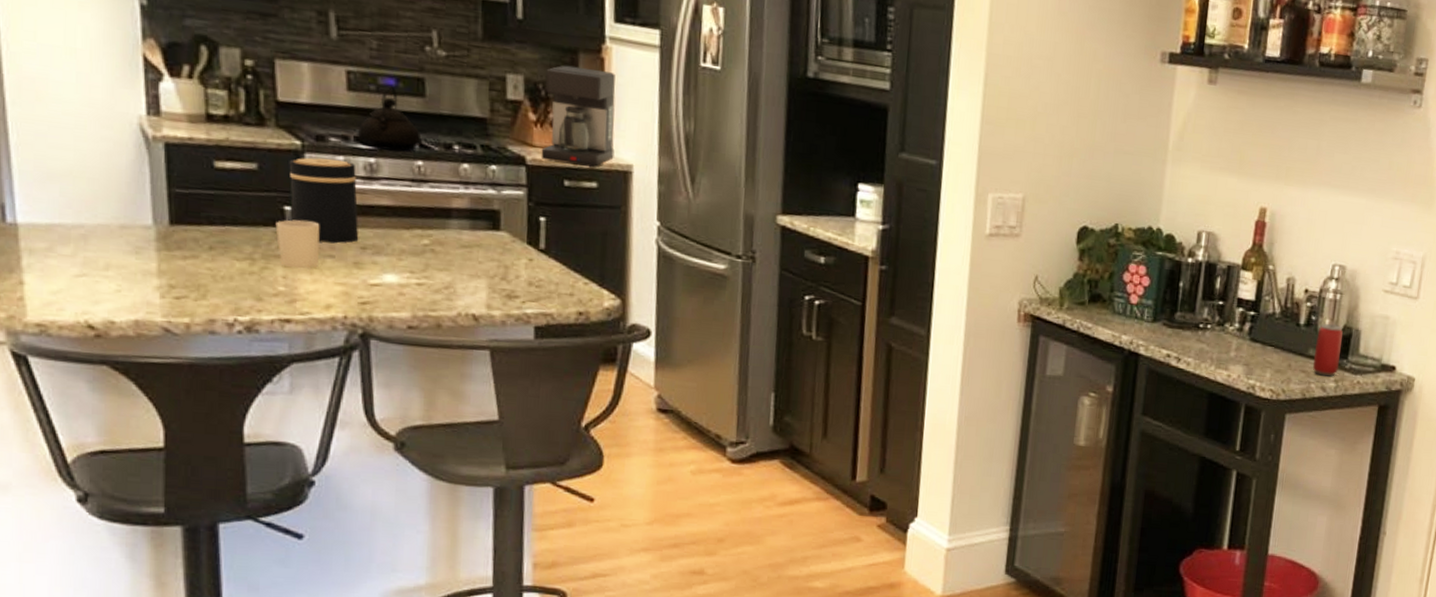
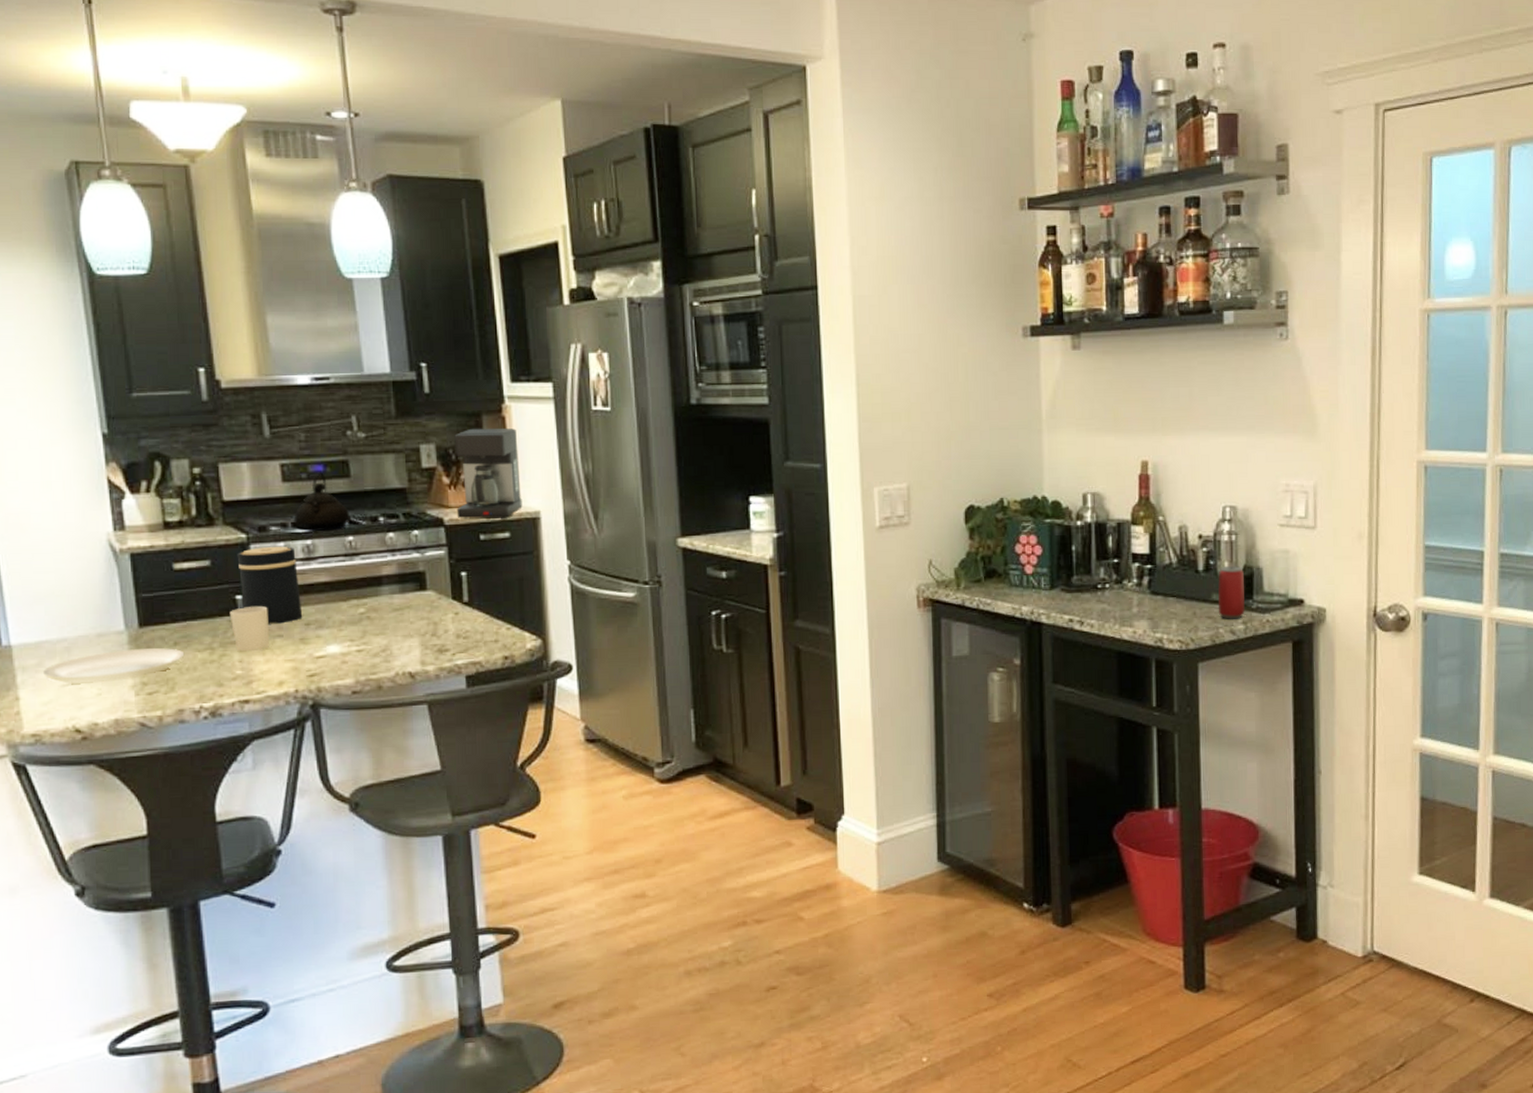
plate: none [52,246,221,280] -> present [42,648,185,684]

